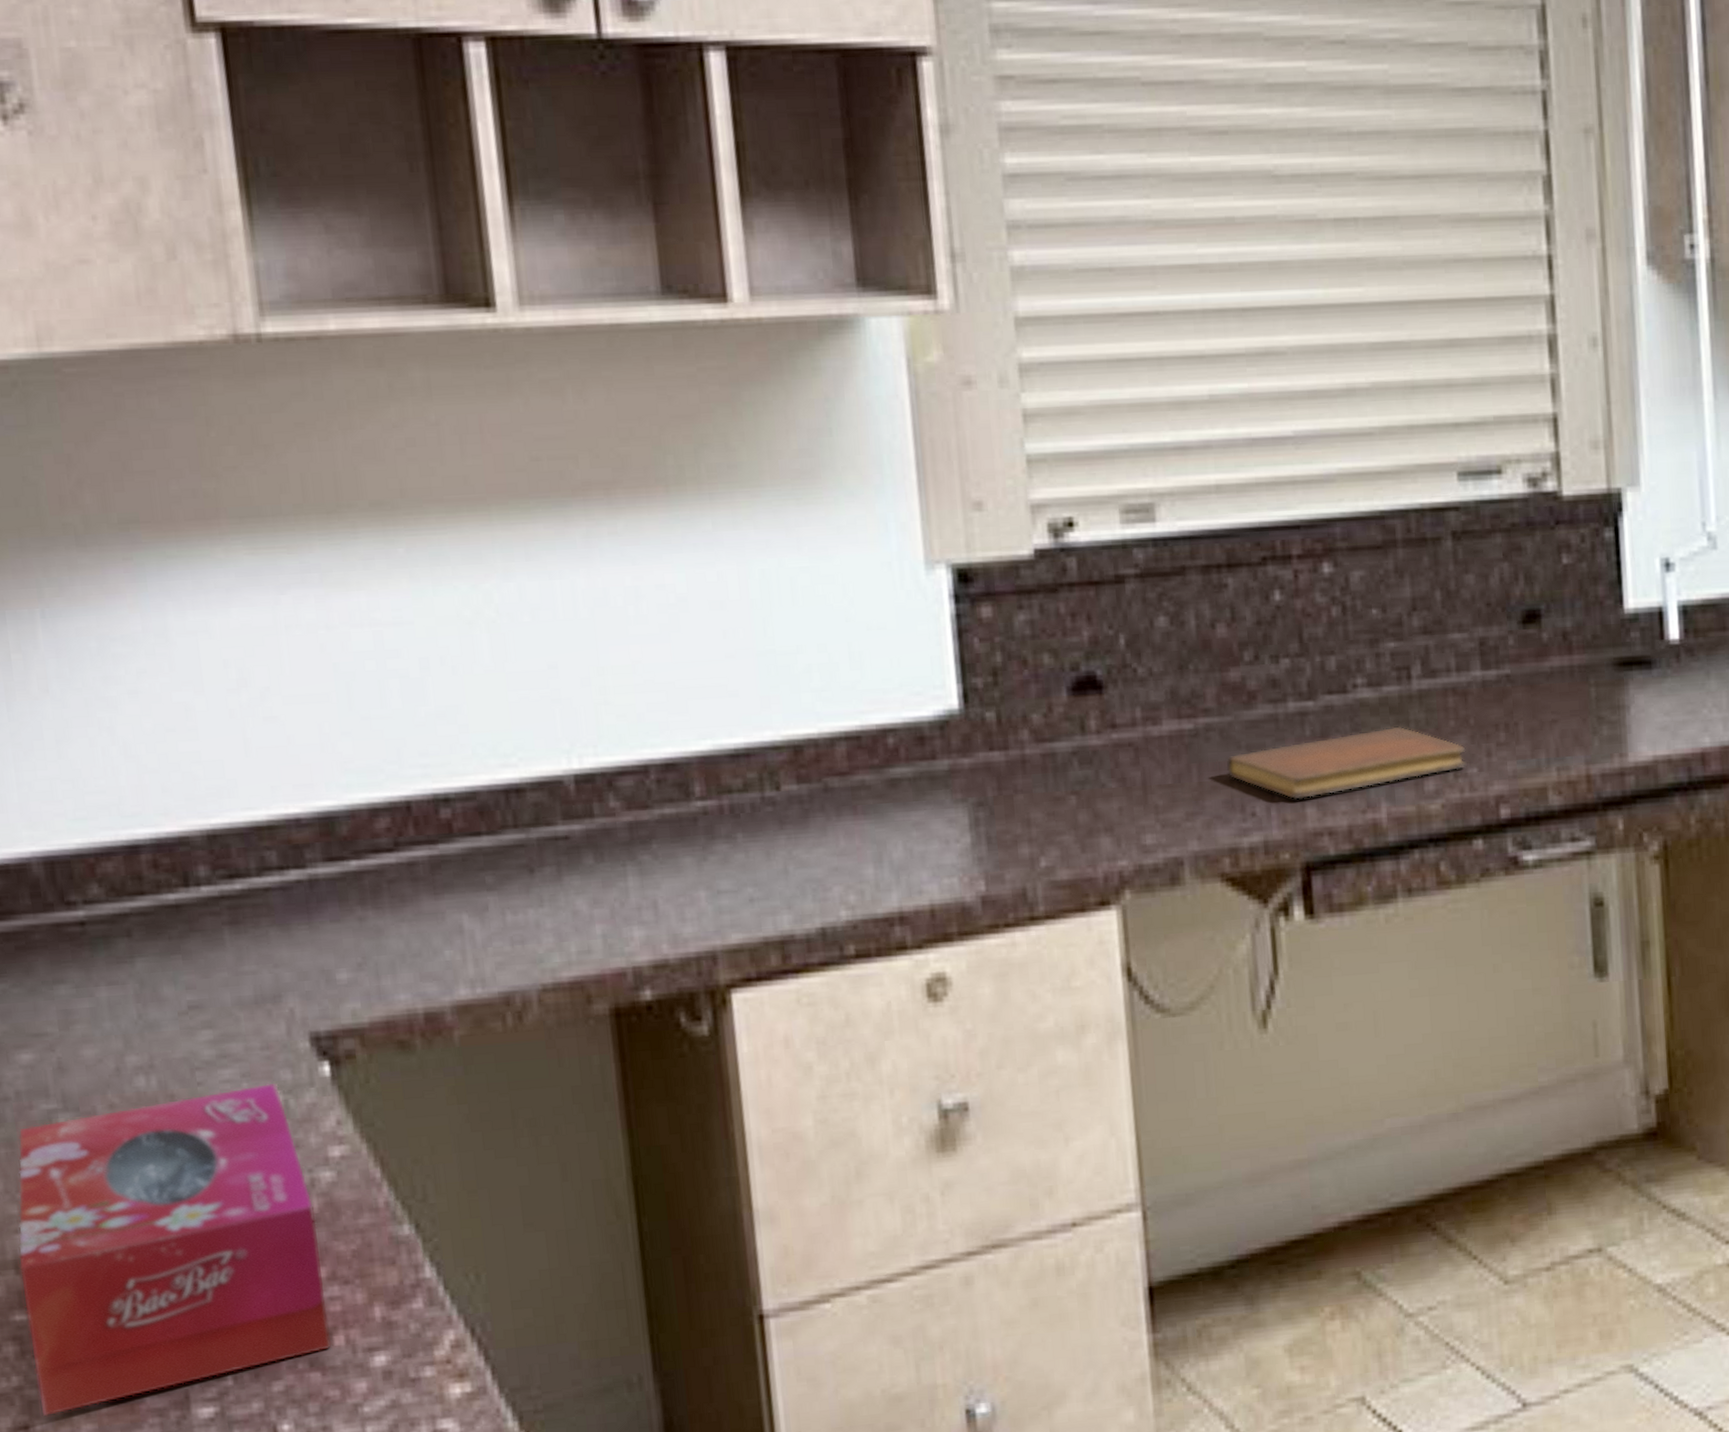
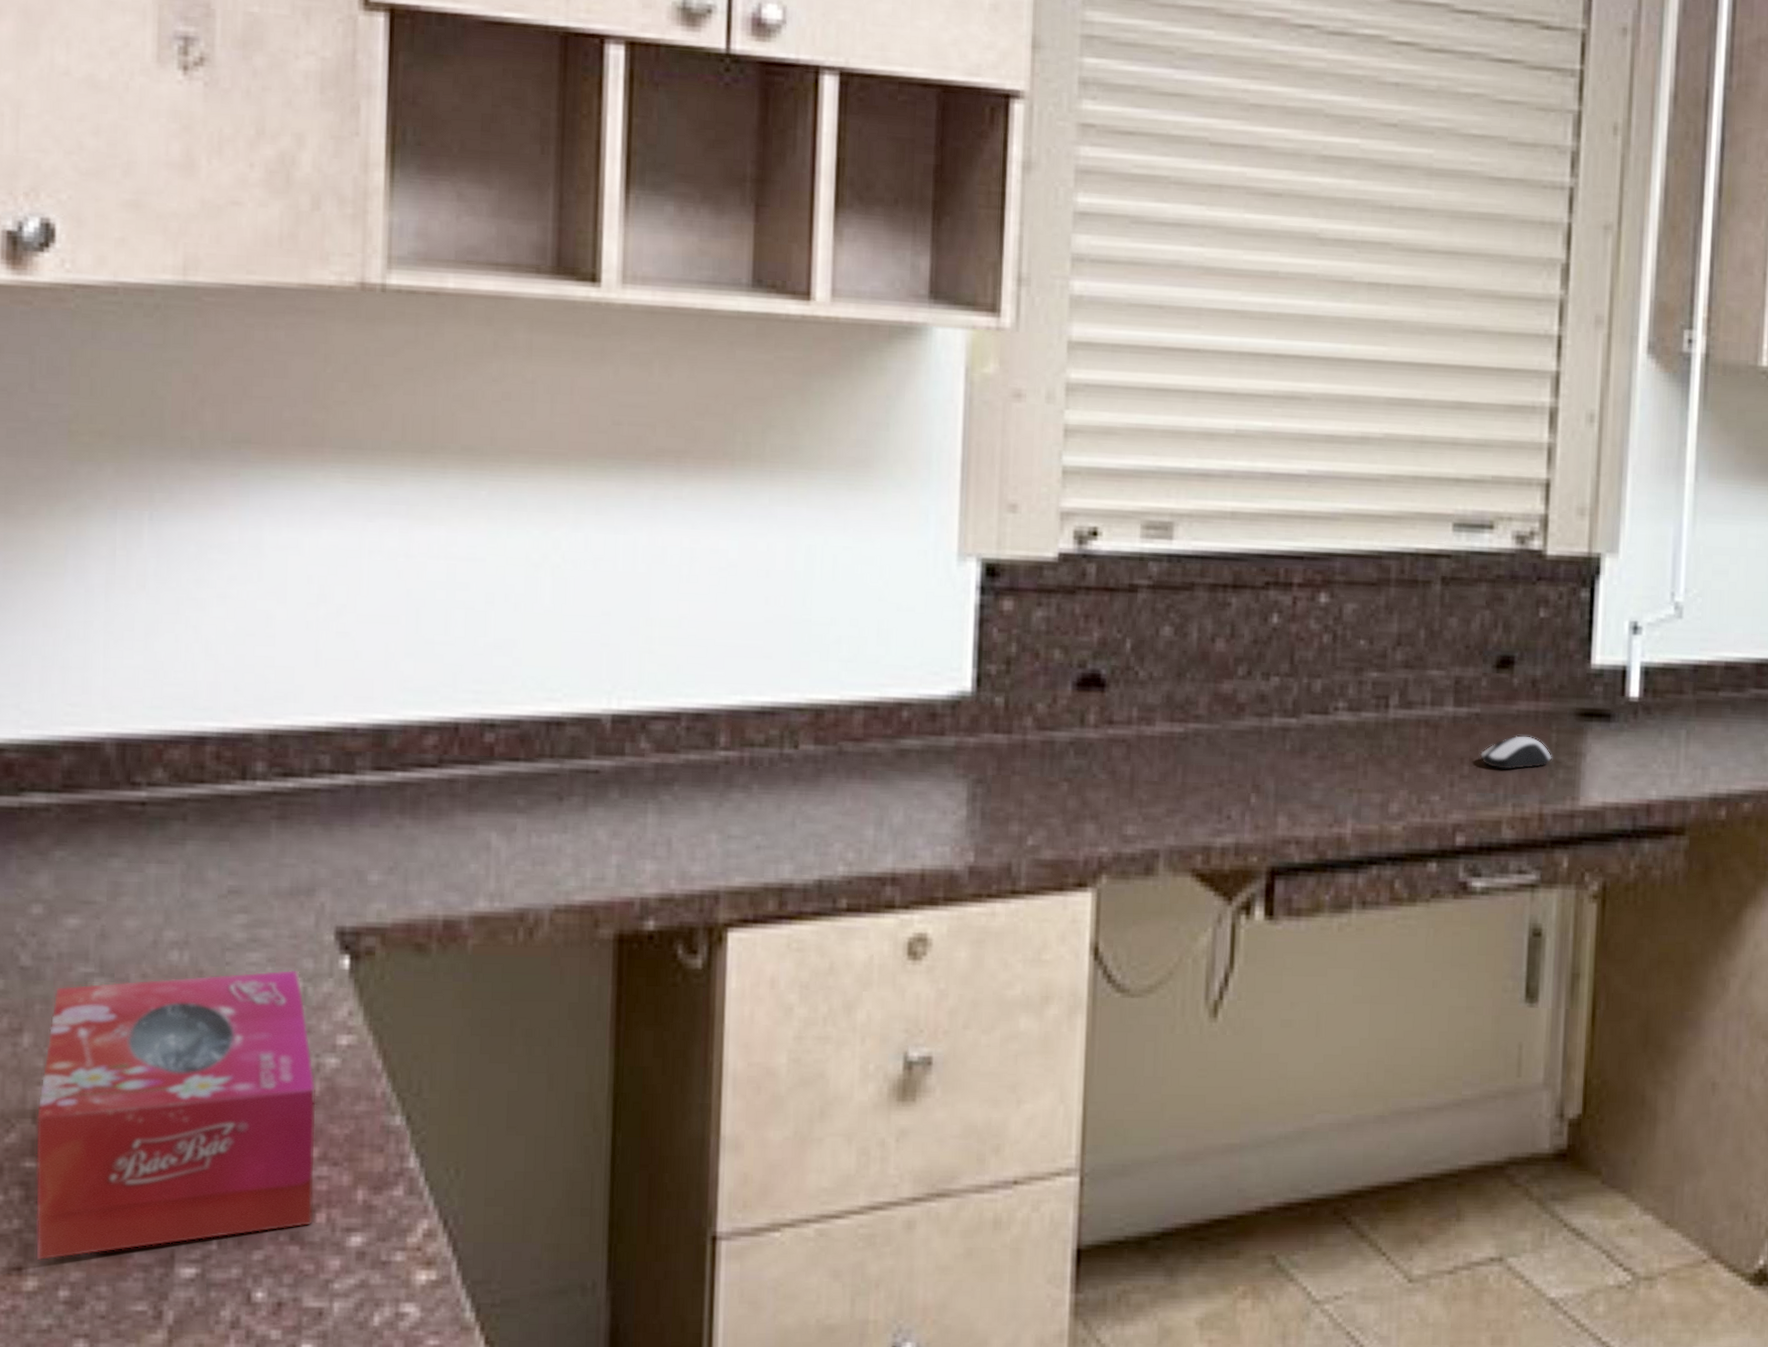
notebook: present [1225,726,1467,800] -> none [1209,750,1431,808]
computer mouse: none [1516,693,1594,732] -> present [1480,735,1552,770]

